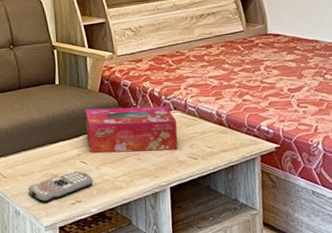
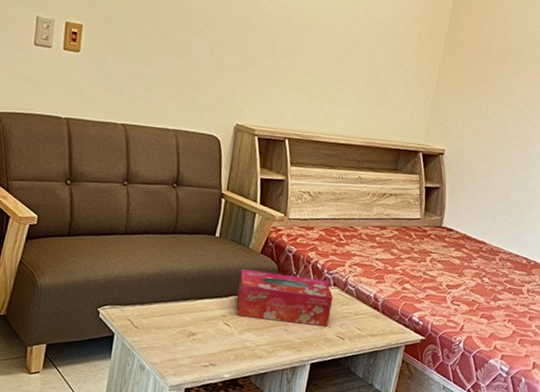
remote control: present [28,171,93,203] -> none [160,332,232,361]

